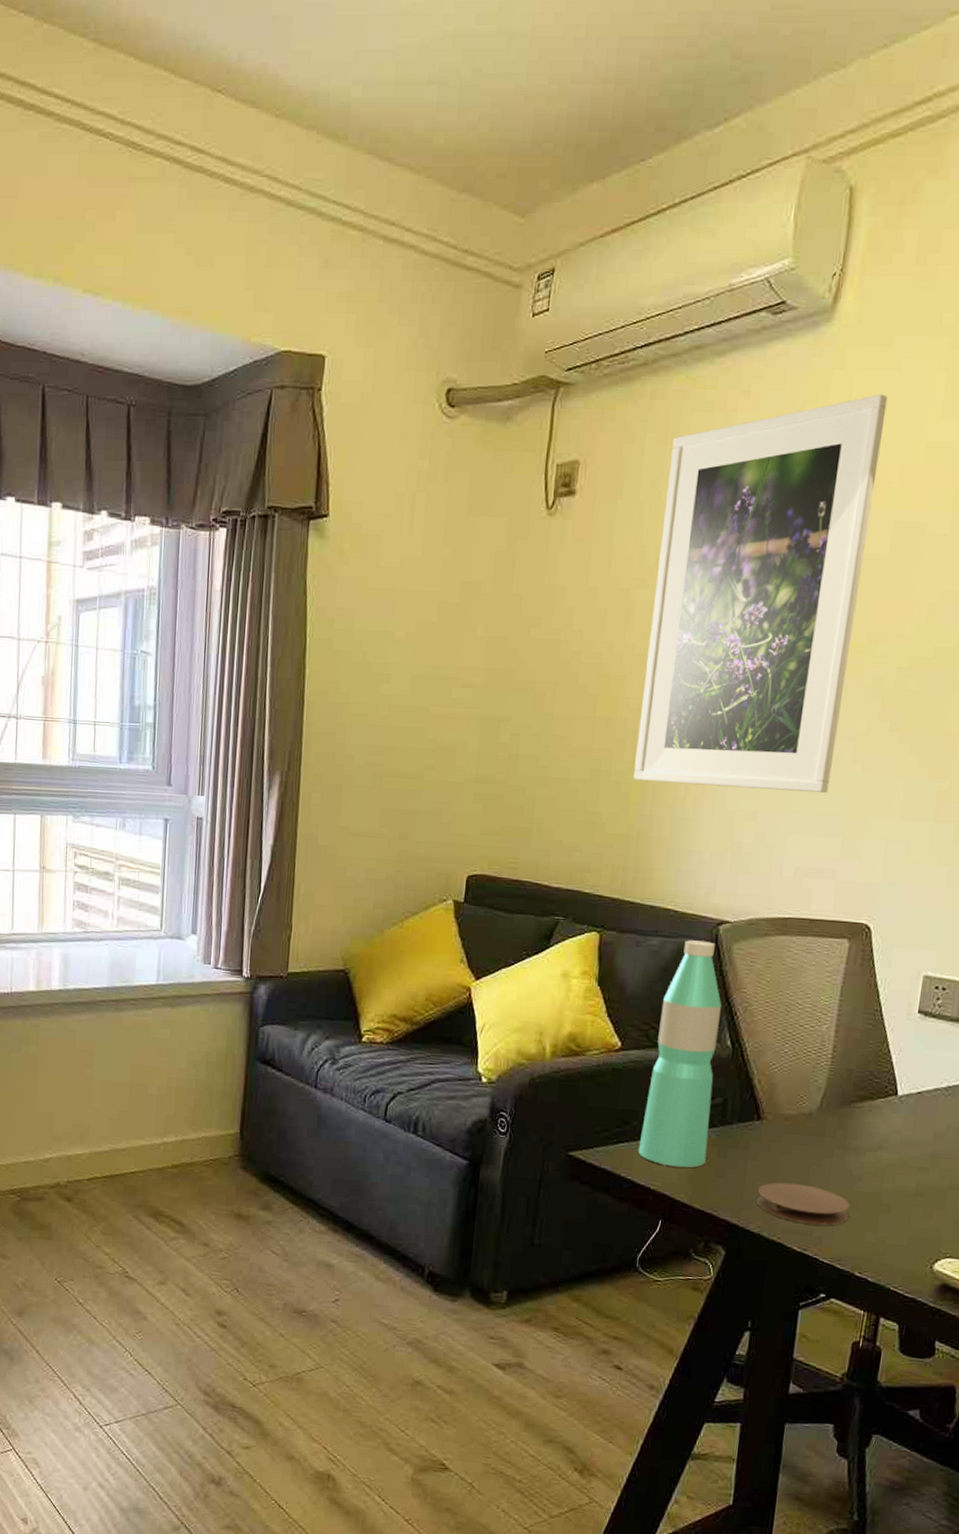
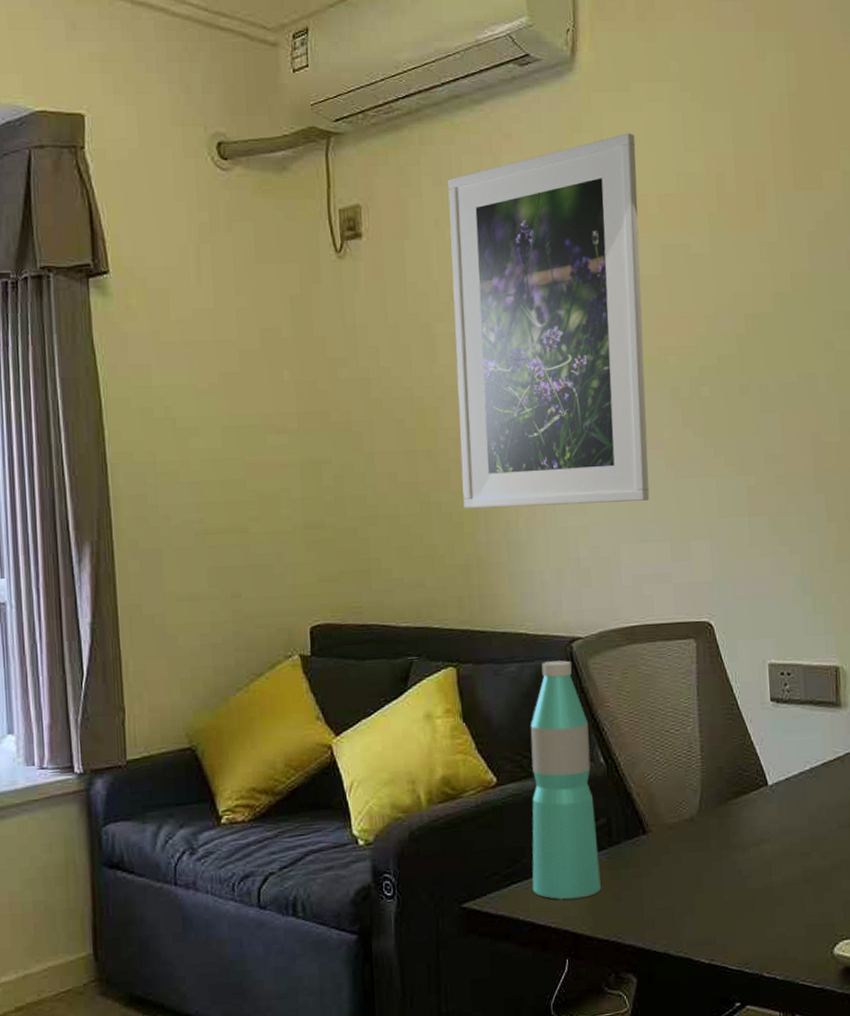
coaster: present [756,1182,851,1226] -> none [657,892,747,933]

